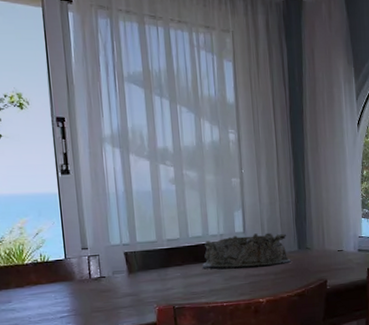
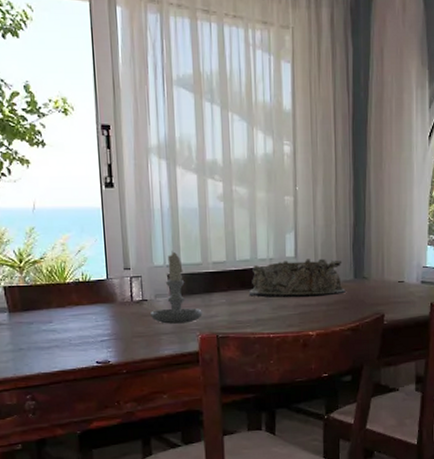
candle: none [109,230,159,298] -> present [151,250,202,324]

